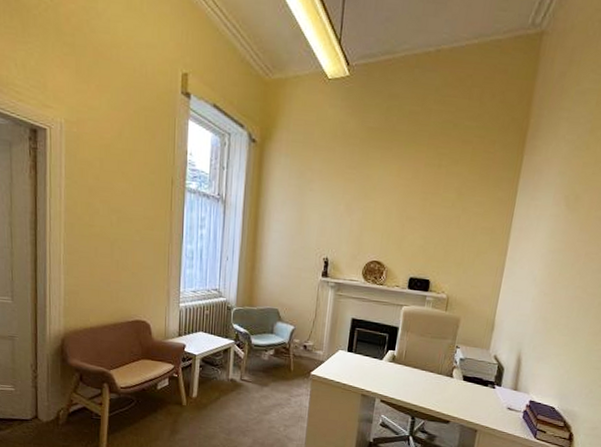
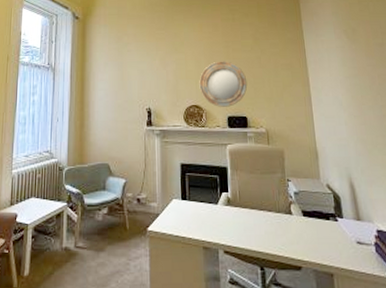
home mirror: none [384,215,439,268] -> present [199,61,248,107]

